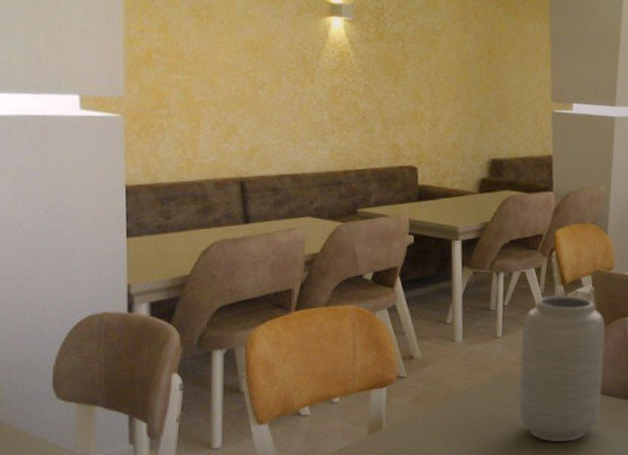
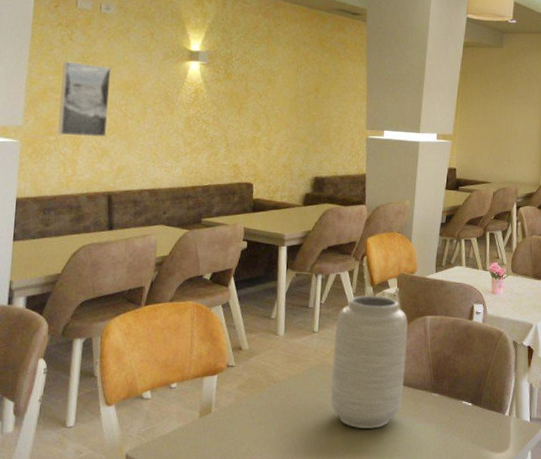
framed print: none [168,14,232,111] -> present [58,60,112,137]

